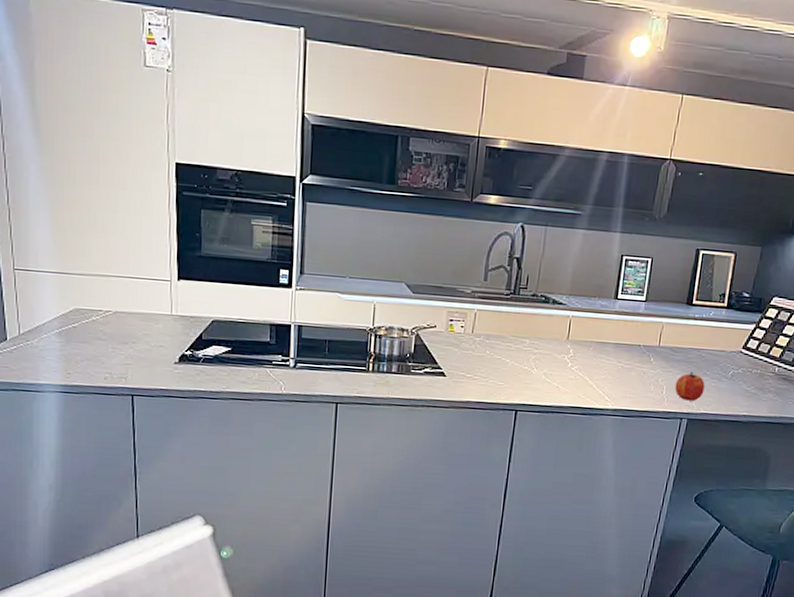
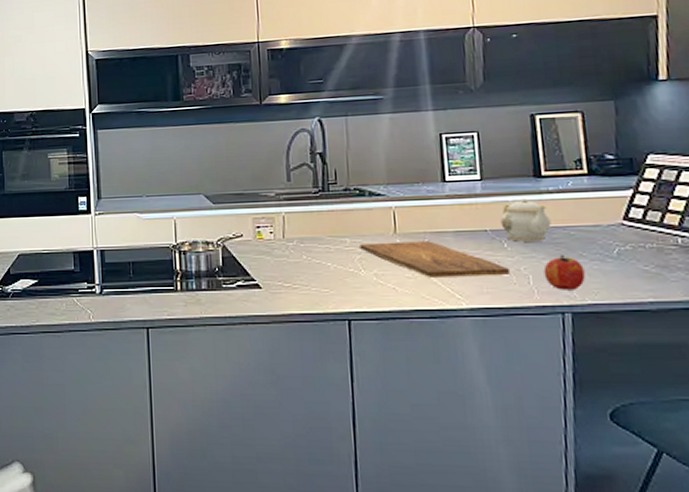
cutting board: none [536,346,650,385] -> present [360,241,510,277]
teapot: none [652,321,691,359] -> present [500,198,551,242]

